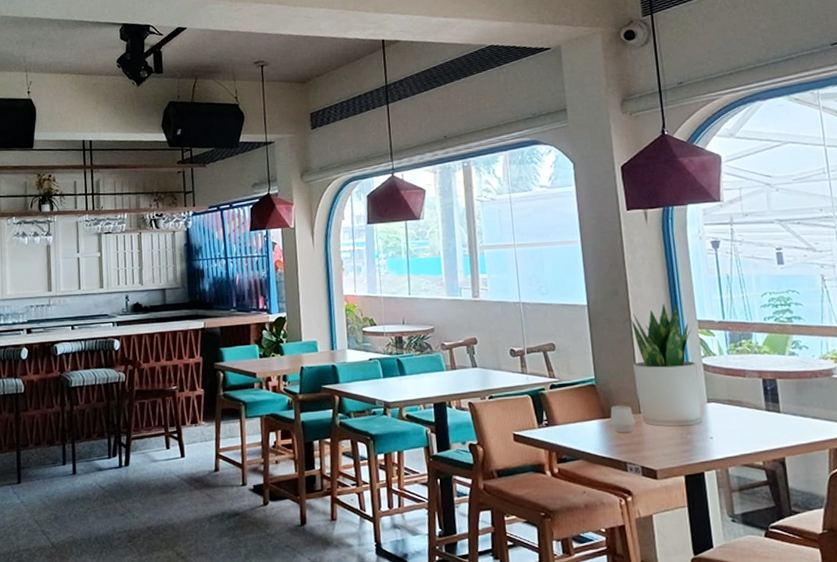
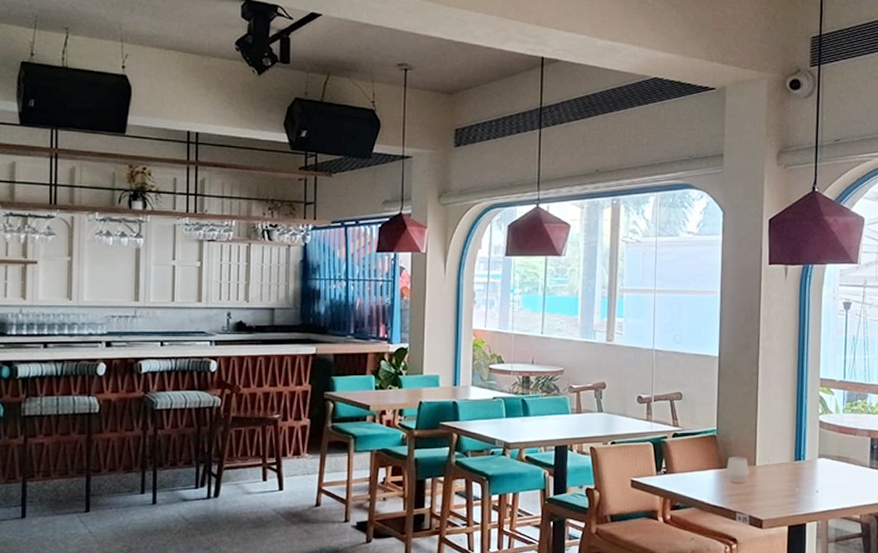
planter: present [631,304,702,428] -> none [754,360,814,480]

